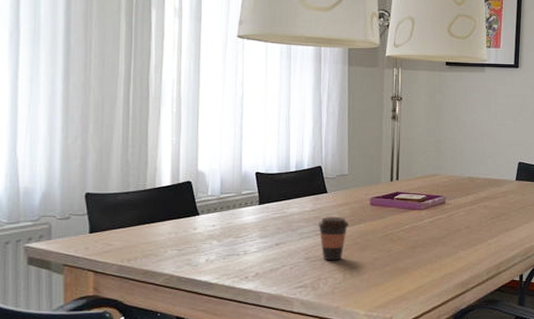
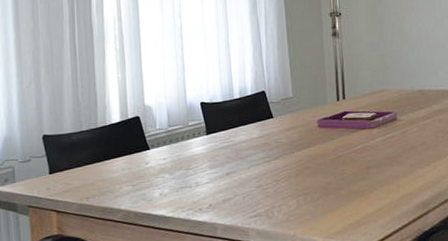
coffee cup: present [317,216,350,261] -> none [266,141,299,188]

